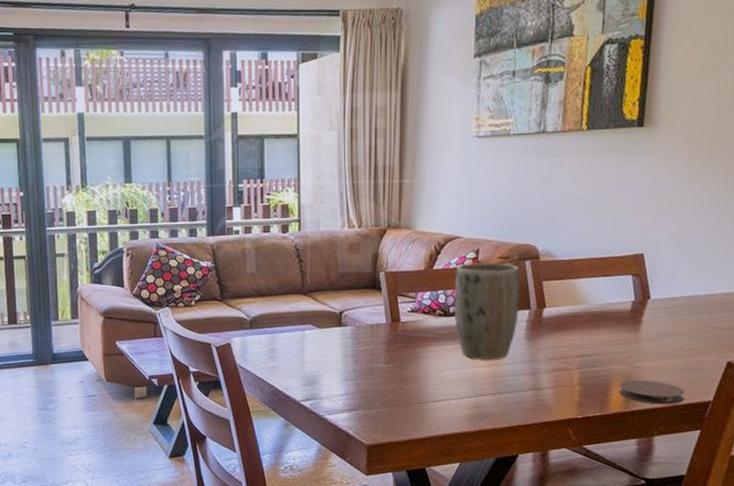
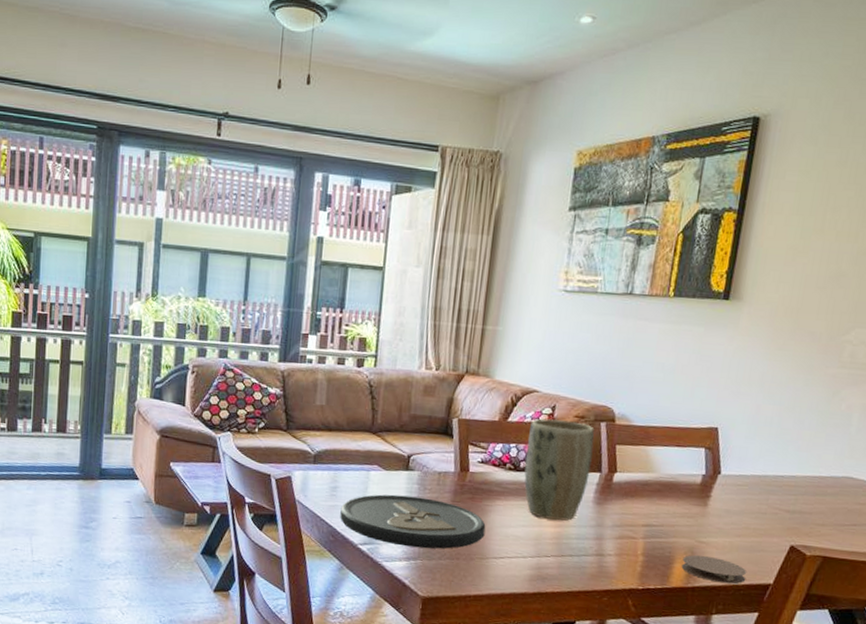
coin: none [281,350,422,399] -> present [340,494,486,549]

